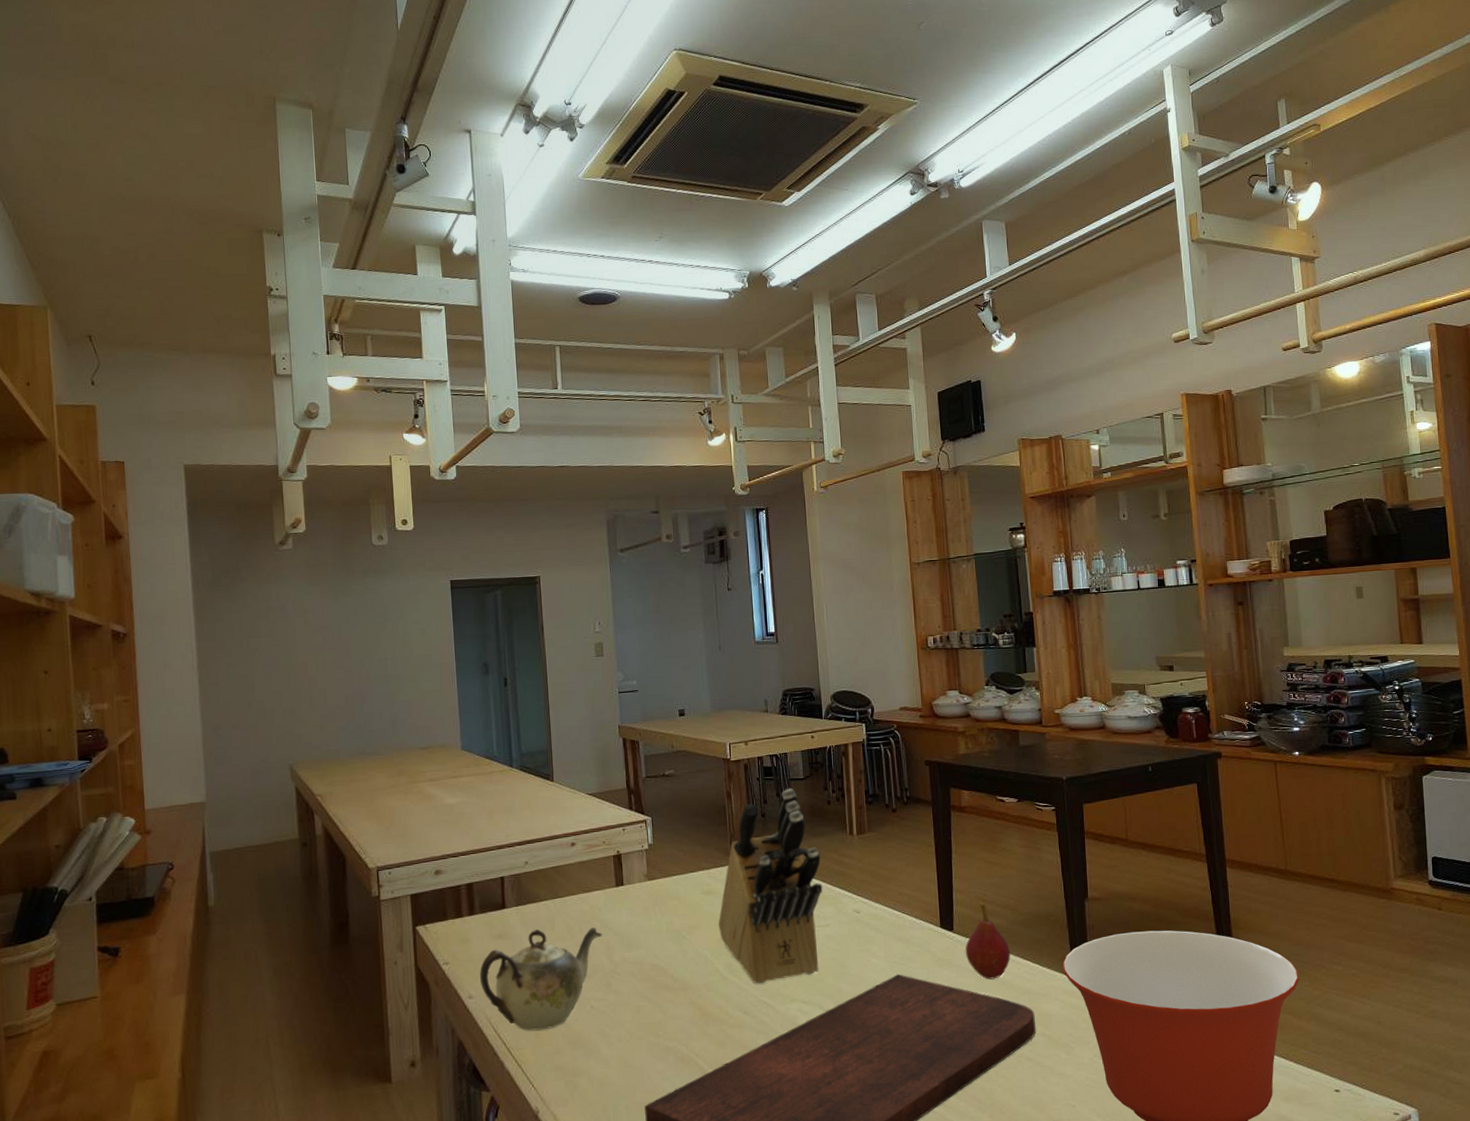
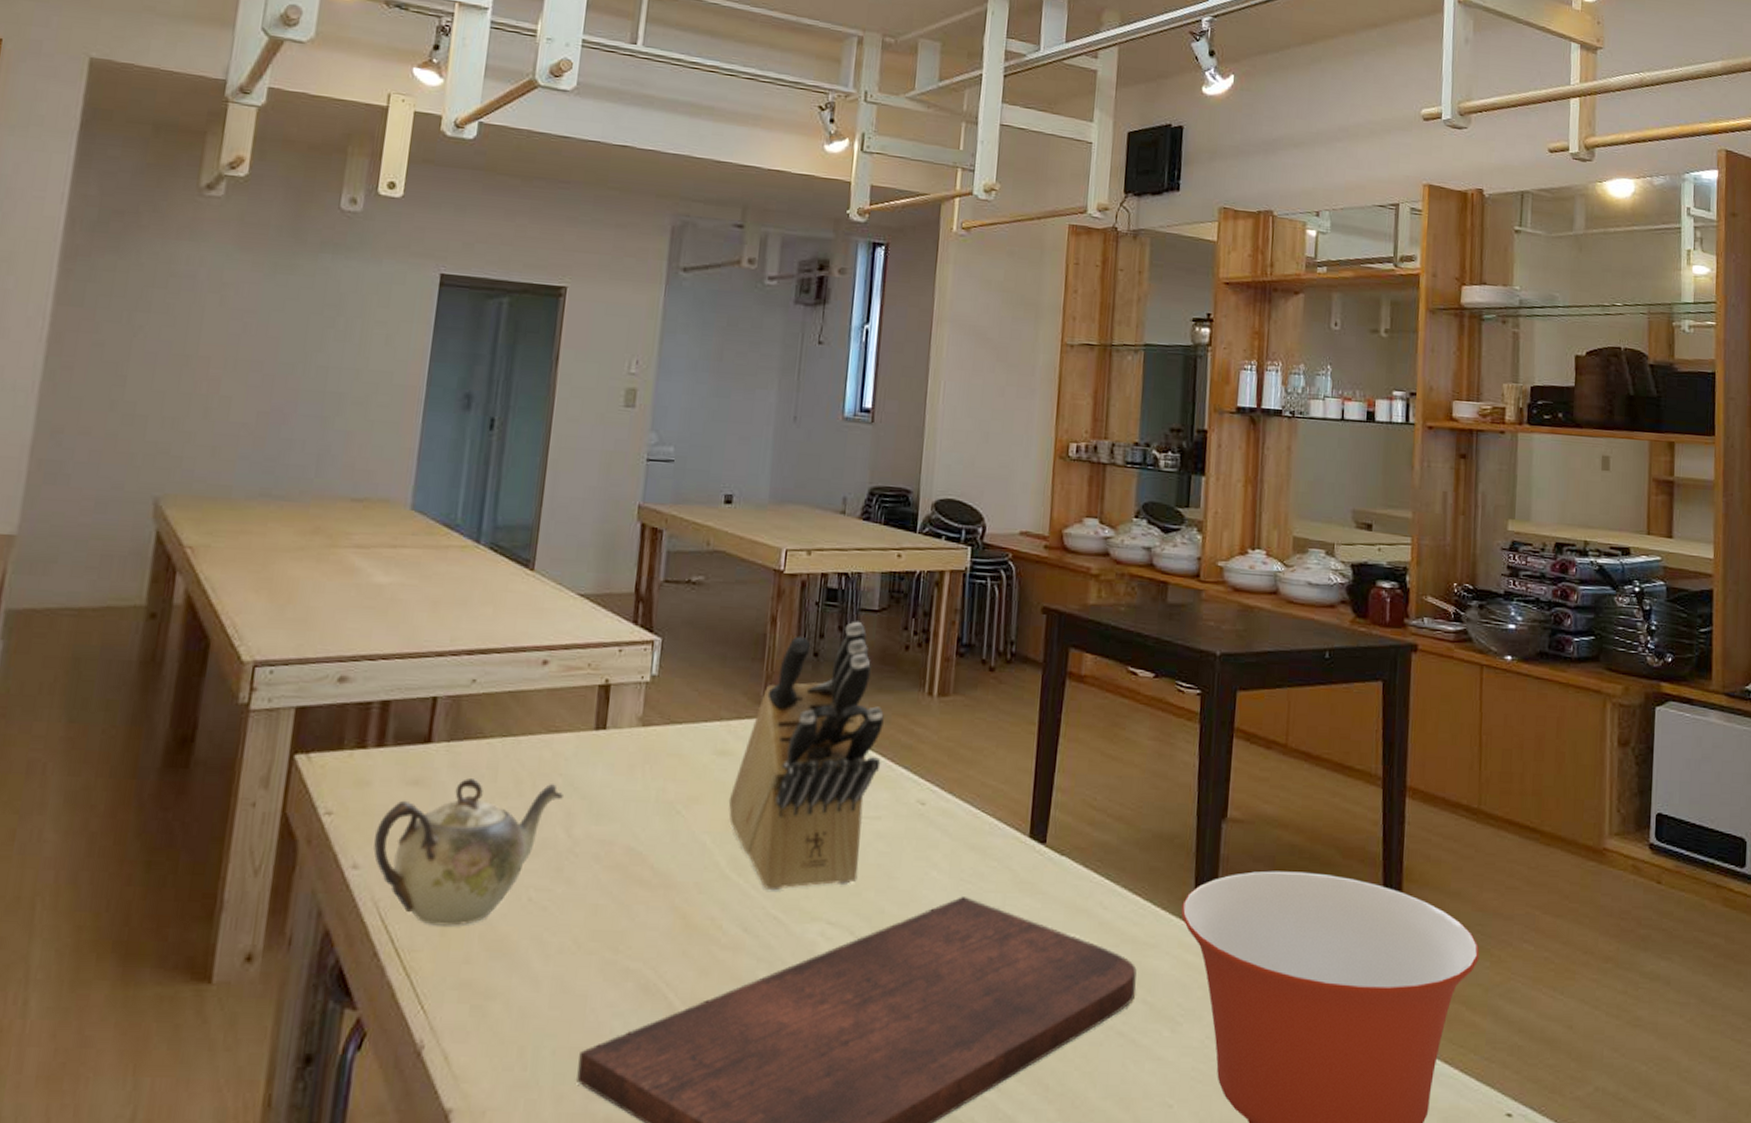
fruit: present [965,902,1010,980] -> none [1057,808,1117,917]

